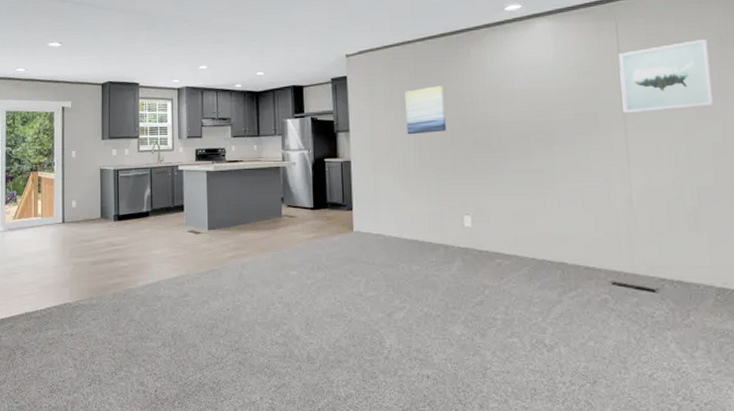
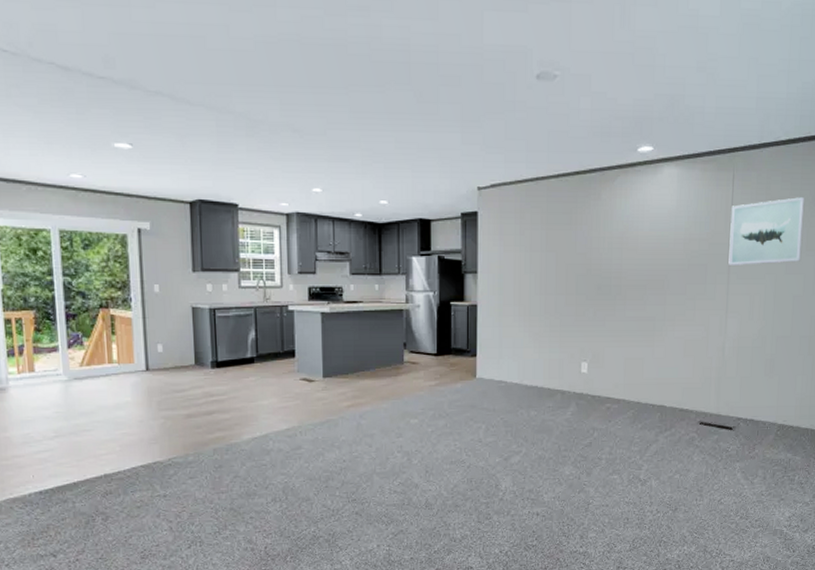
wall art: present [405,85,446,135] -> none [535,228,573,279]

